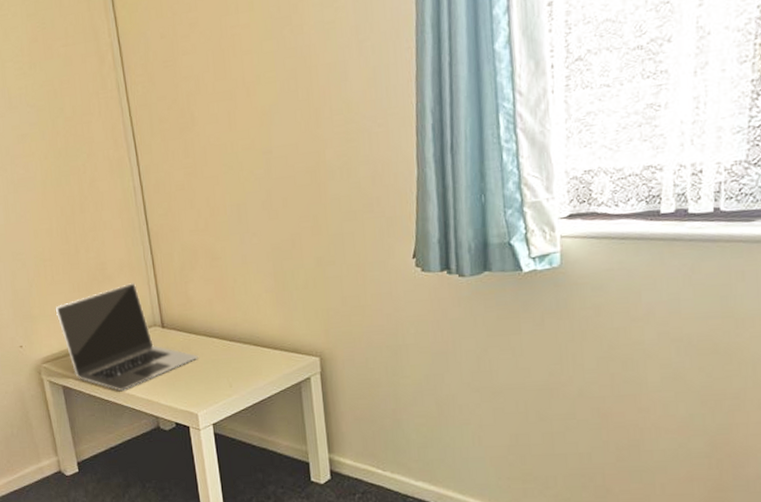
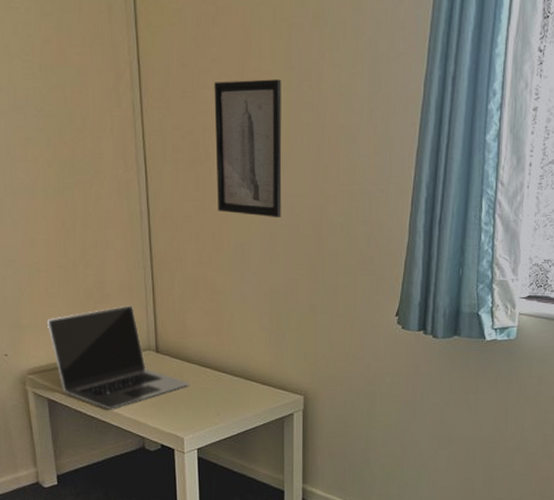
wall art: none [193,30,276,176] -> present [214,79,282,218]

